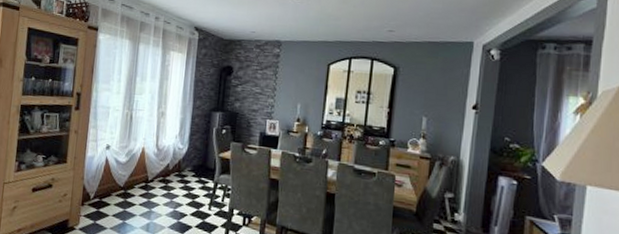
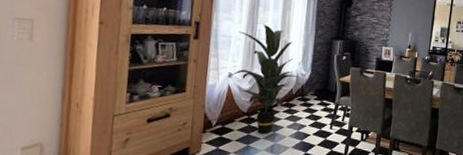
indoor plant: none [111,95,177,211] -> present [233,25,300,135]

